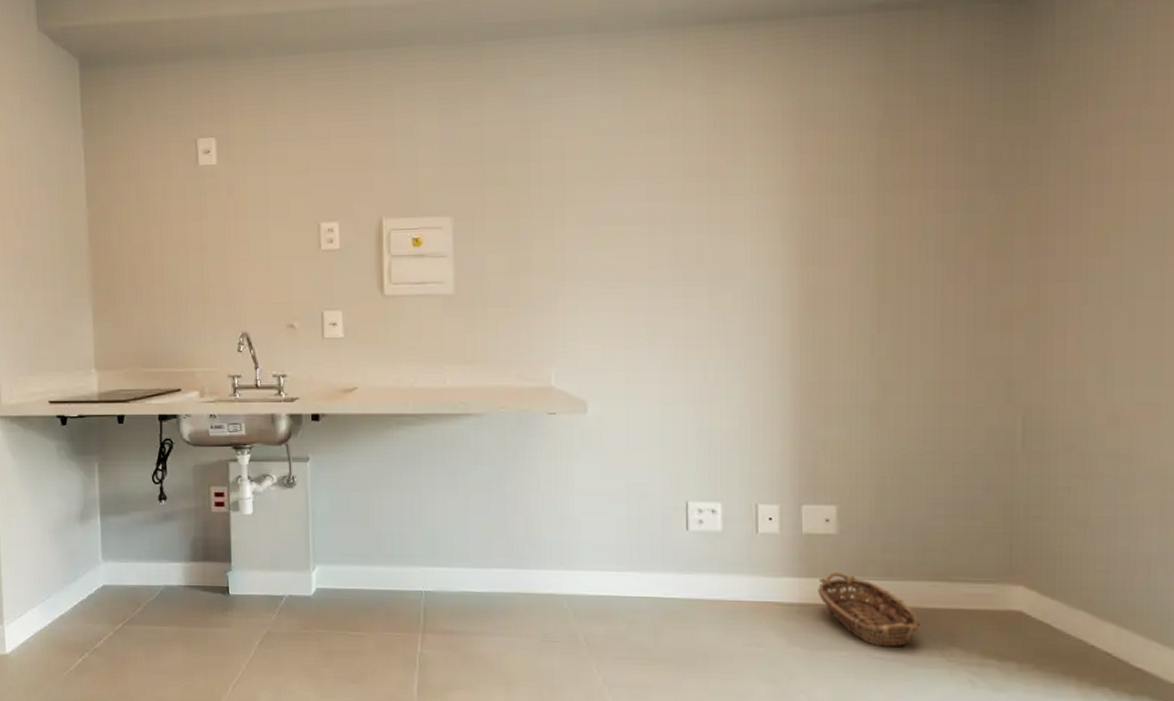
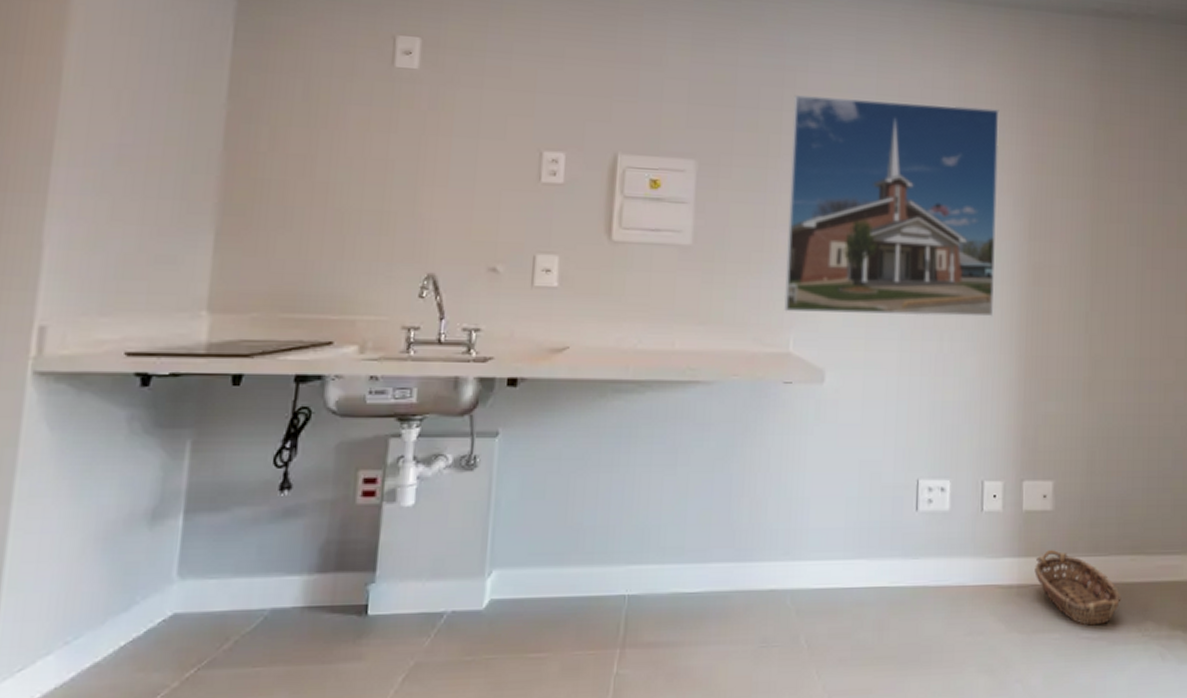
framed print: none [540,131,763,350] -> present [783,95,1000,317]

